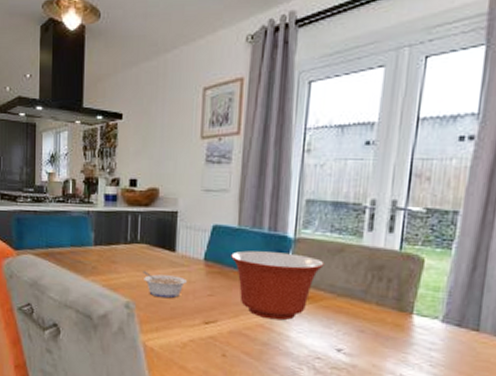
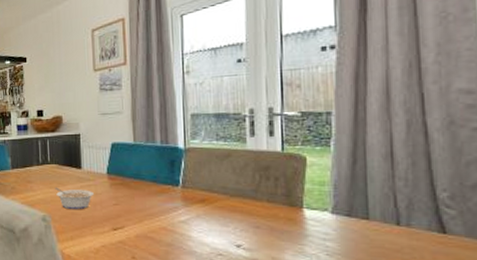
mixing bowl: present [231,250,324,321] -> none [130,162,215,222]

